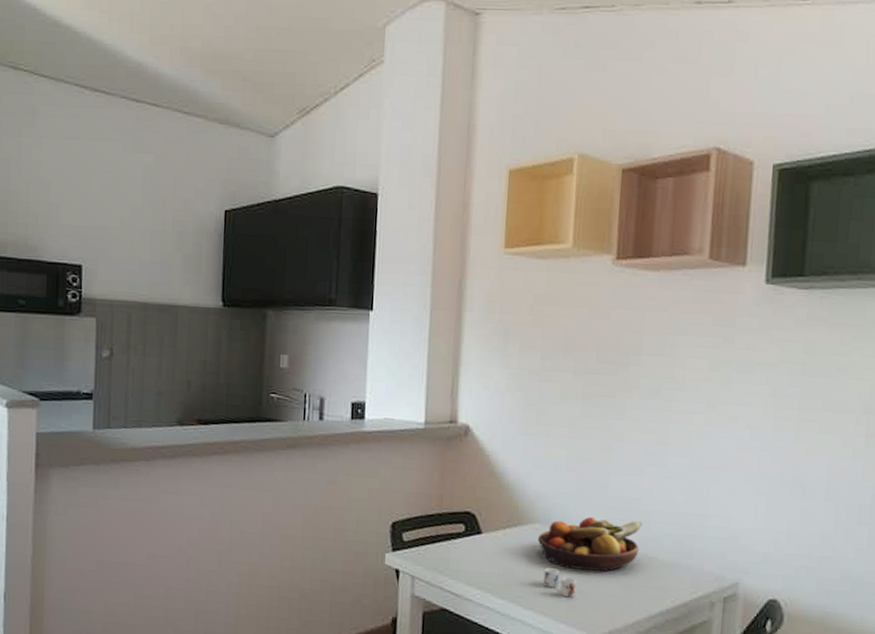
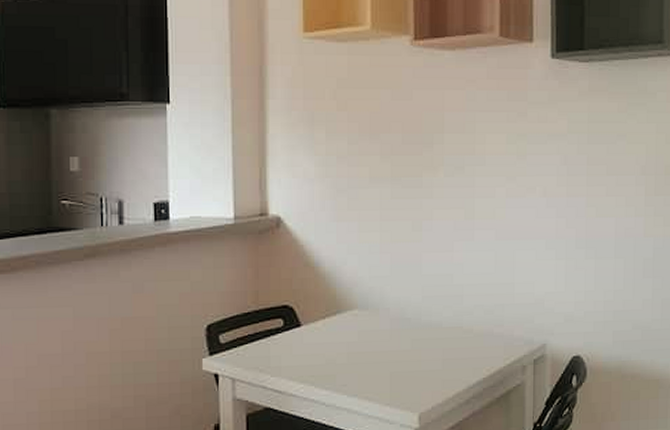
fruit bowl: present [538,516,642,572] -> none [358,296,456,351]
mug: present [543,568,577,598] -> none [366,352,398,380]

